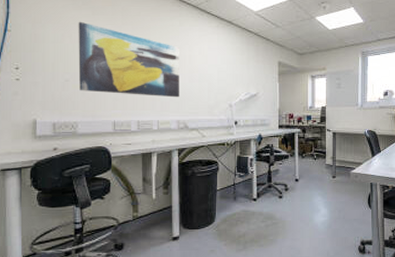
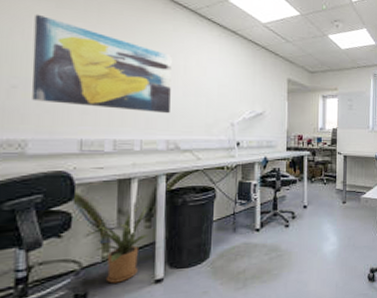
house plant: none [124,176,166,238] -> present [90,207,148,284]

